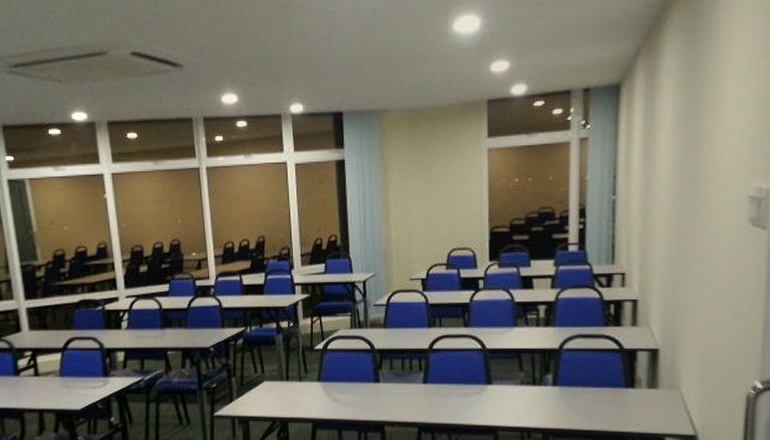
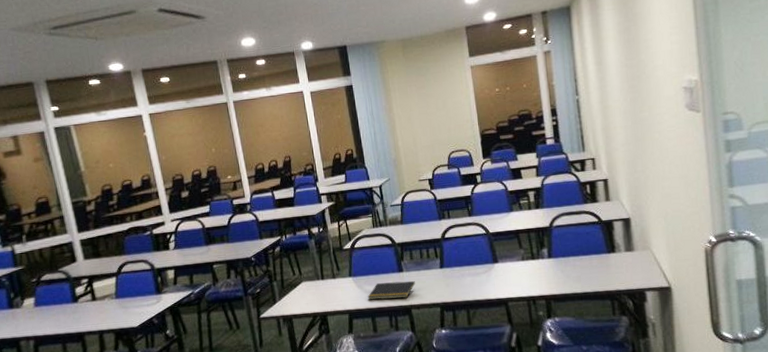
notepad: none [336,391,392,412] -> present [367,281,415,300]

